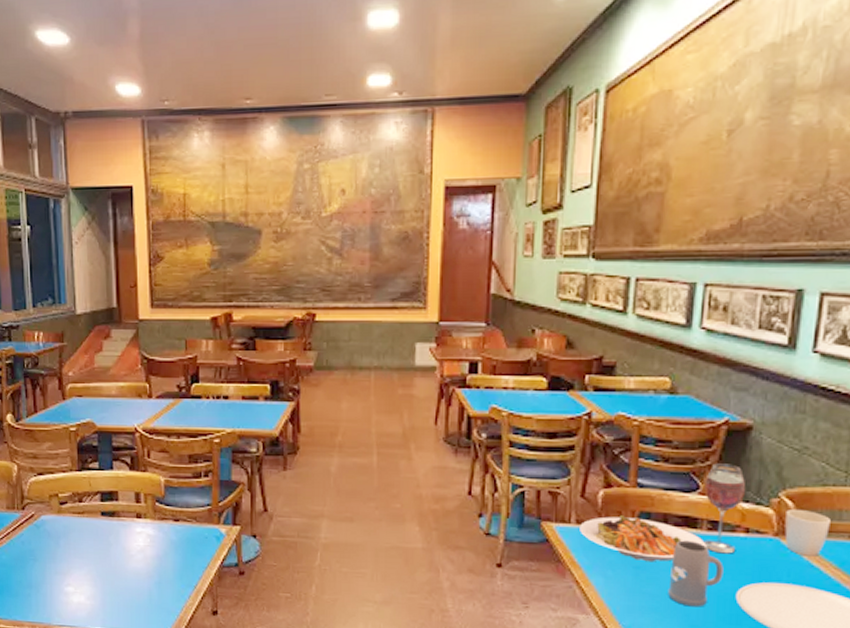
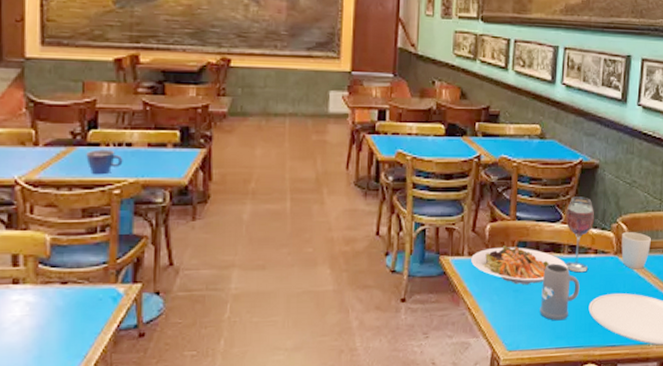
cup: none [190,402,221,425] -> present [86,149,123,175]

